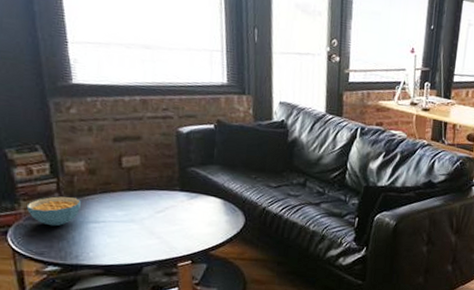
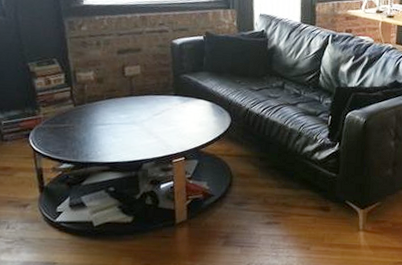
cereal bowl: present [26,196,81,227] -> none [45,103,90,129]

